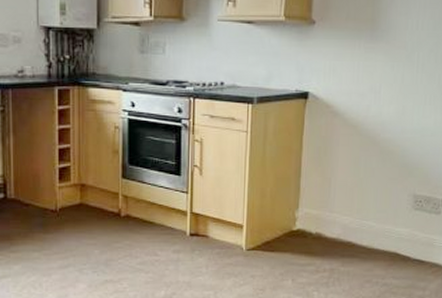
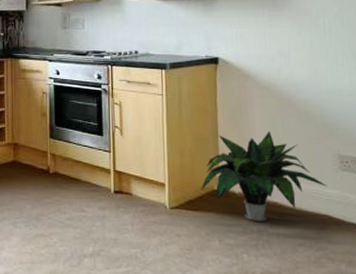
potted plant: none [279,171,399,260] -> present [201,131,327,221]

